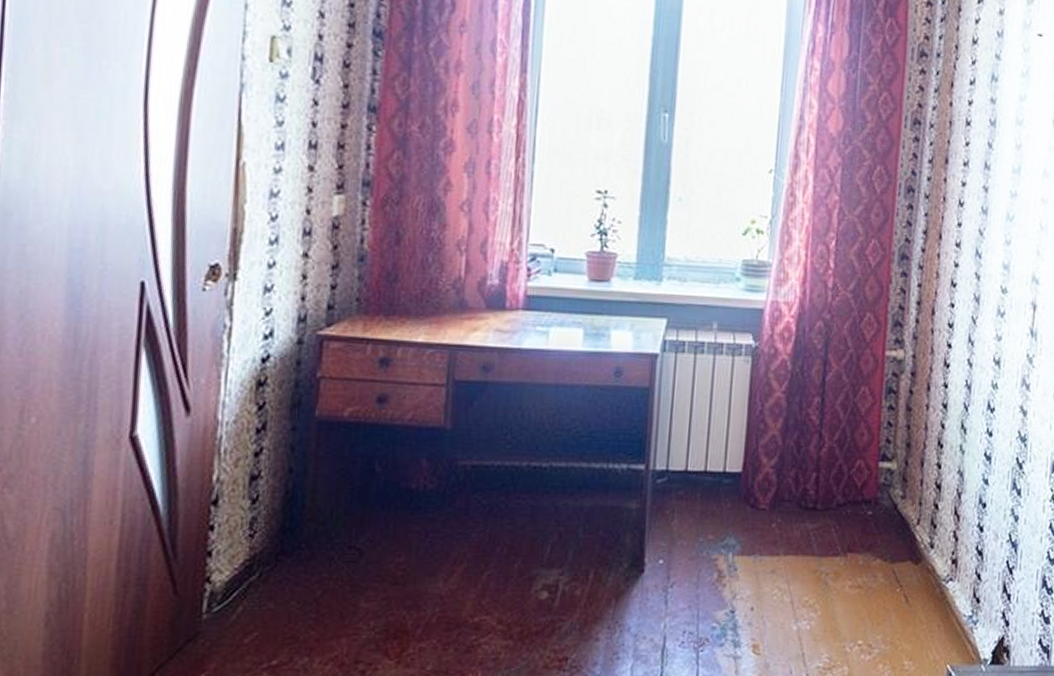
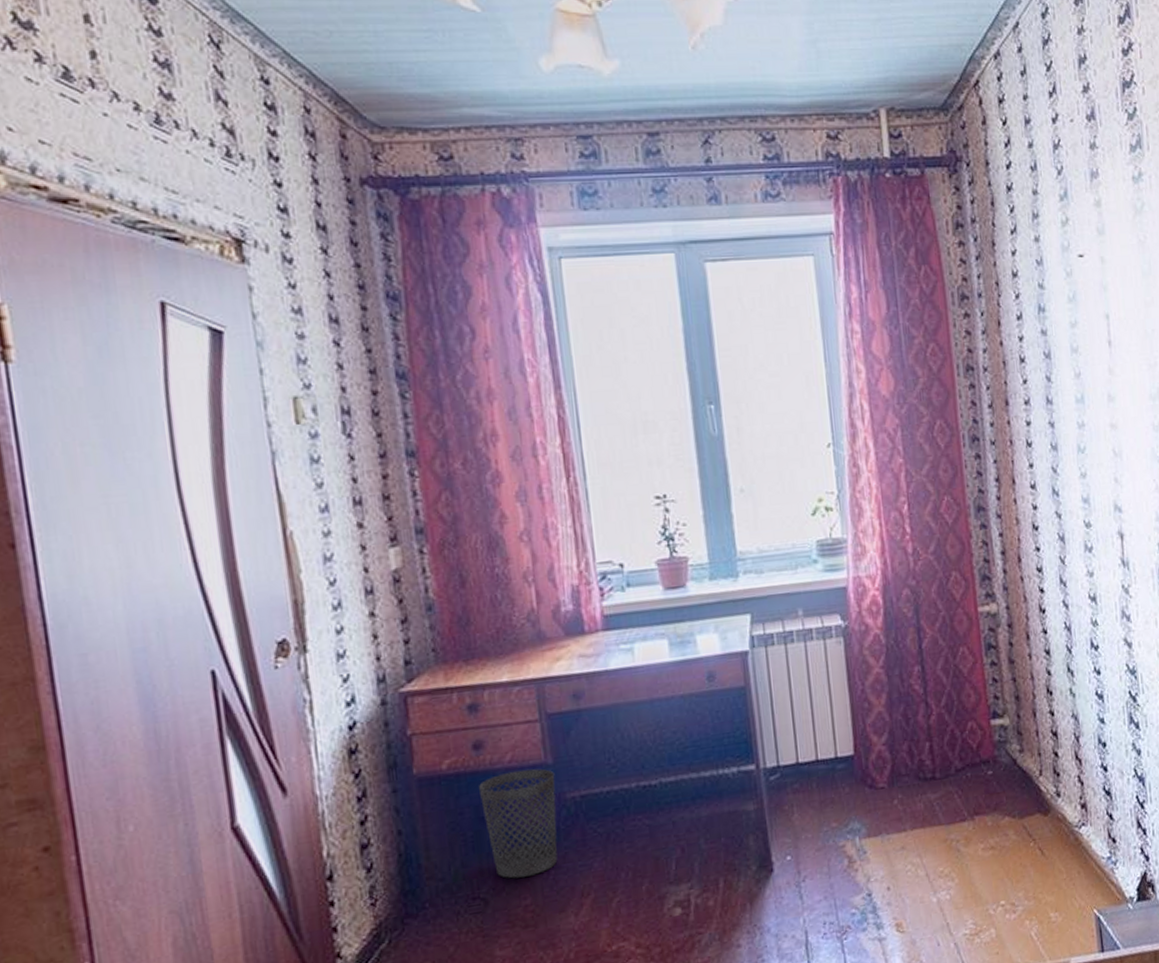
wastebasket: none [375,430,451,535] -> present [479,768,558,879]

